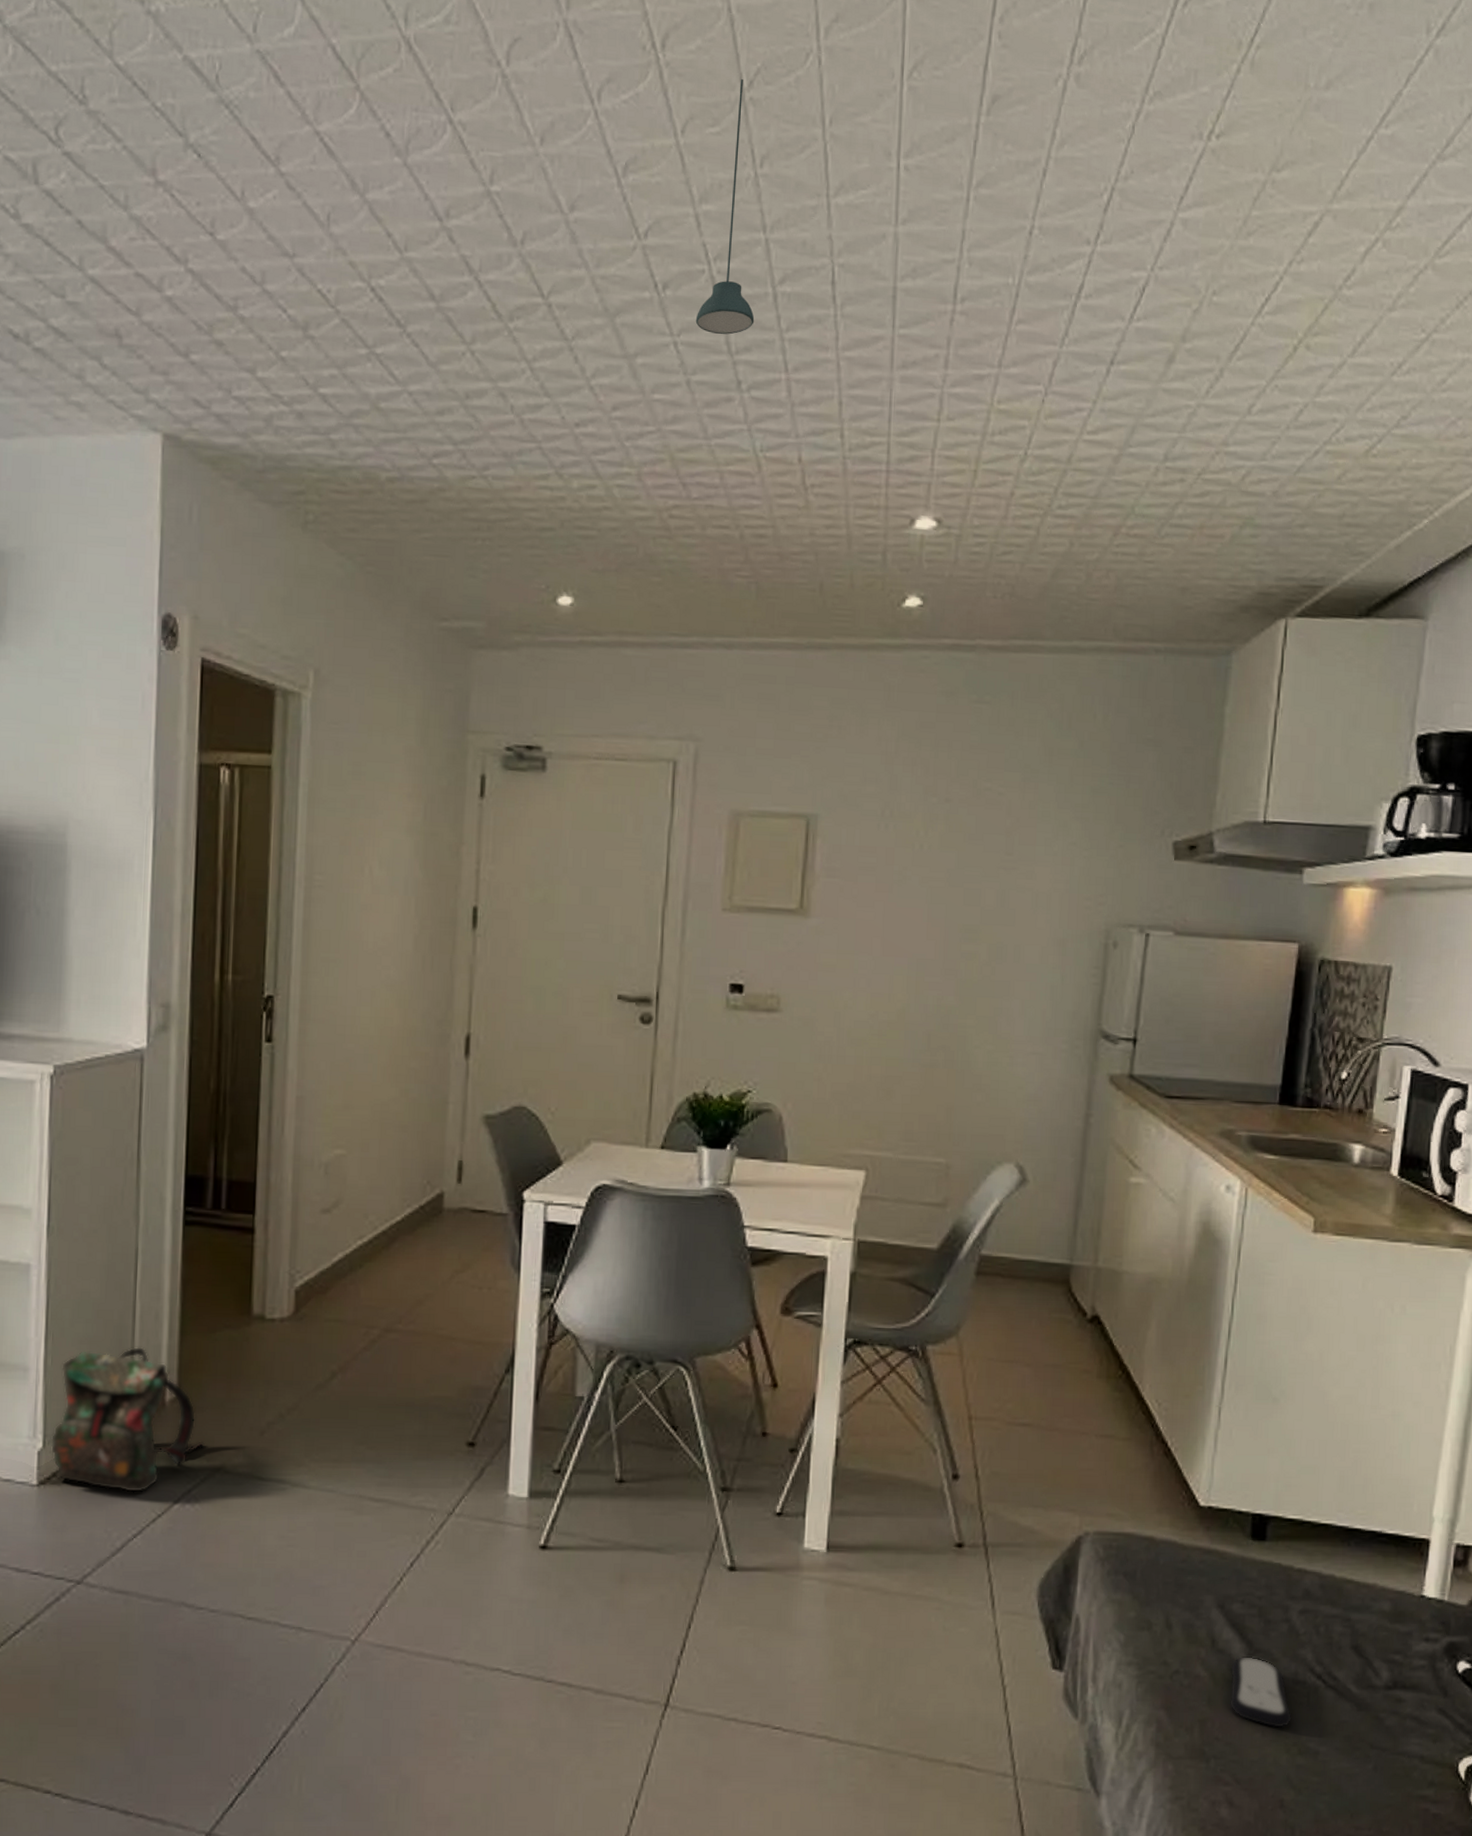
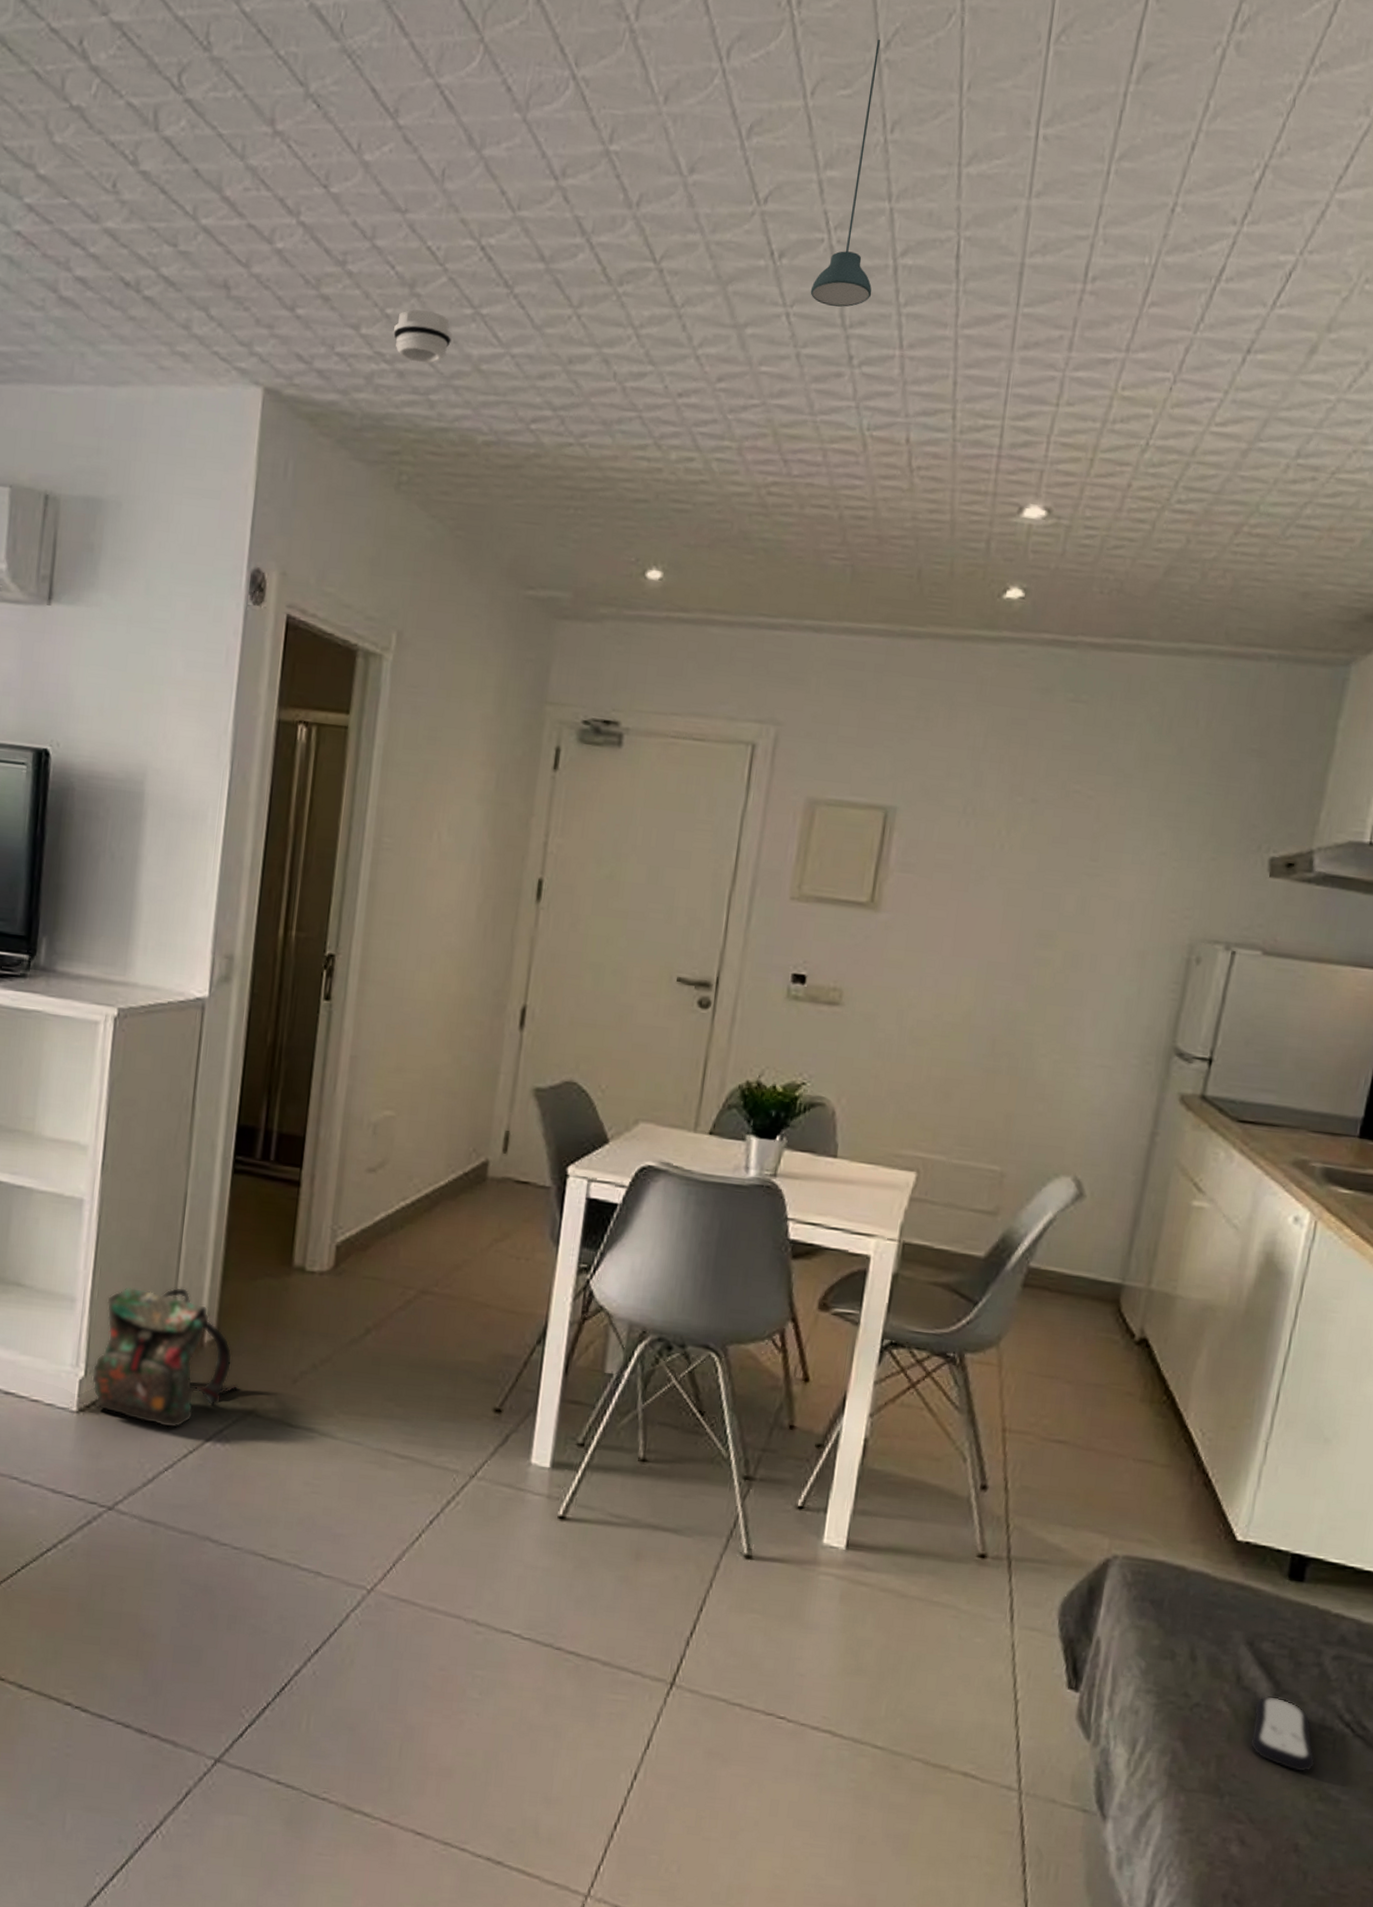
smoke detector: none [290,351,348,404] -> present [393,309,452,364]

